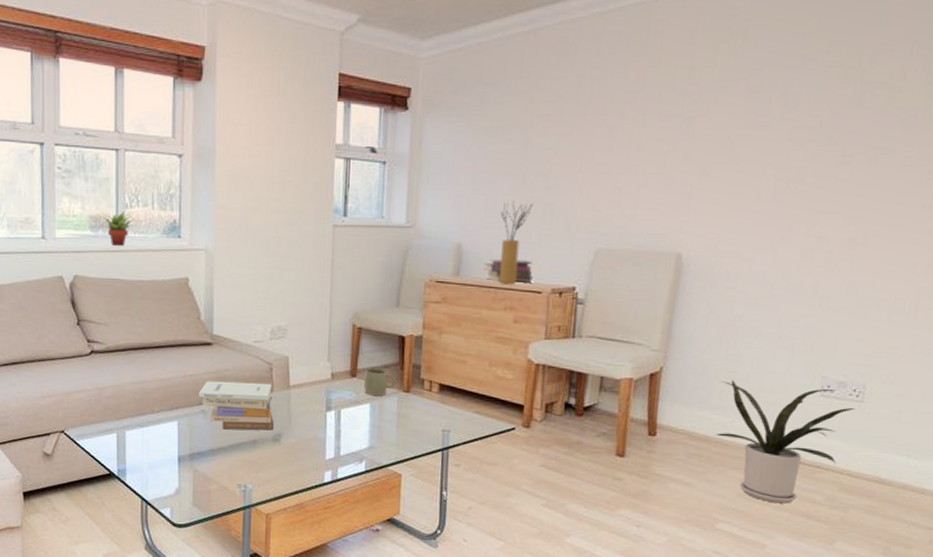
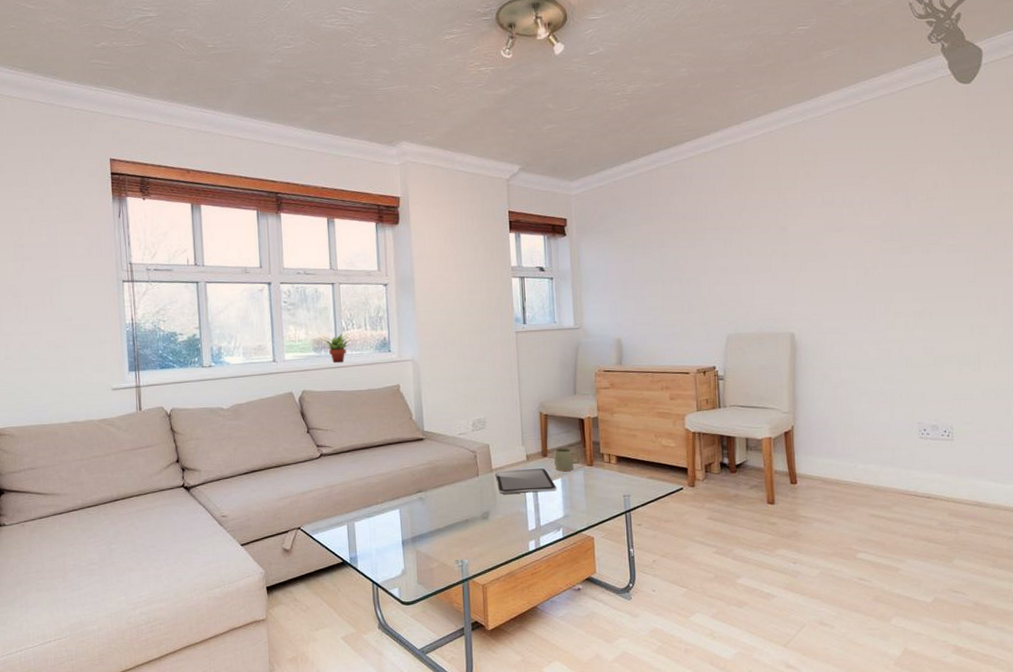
books: present [198,381,273,431] -> none [415,468,482,513]
tablet: none [293,388,364,418] -> present [495,468,557,494]
books: present [483,259,533,284] -> none [640,348,681,368]
vase: present [499,200,533,286] -> none [648,301,673,370]
house plant: present [715,379,856,504] -> none [842,431,949,532]

